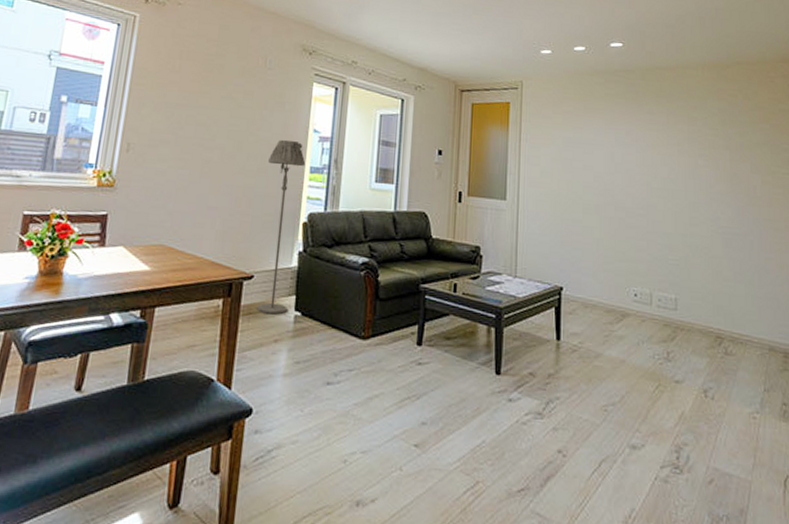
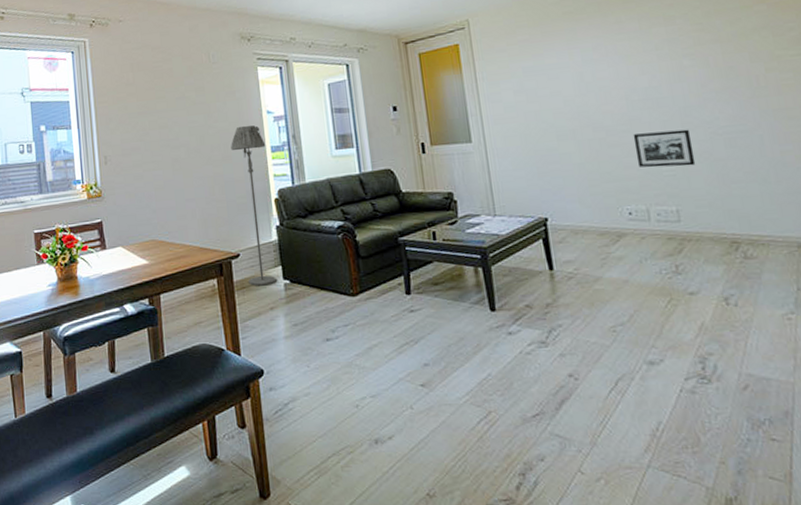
picture frame: none [648,220,697,259] -> present [633,129,696,168]

